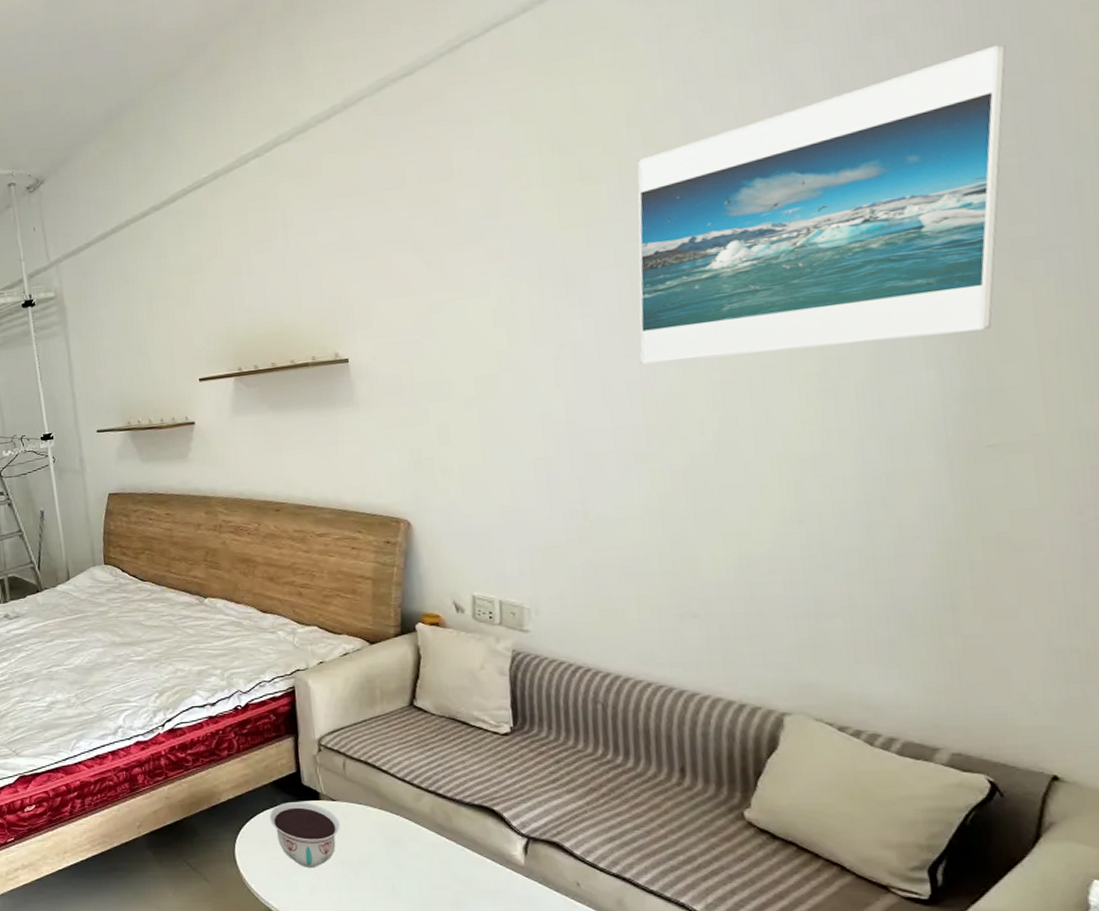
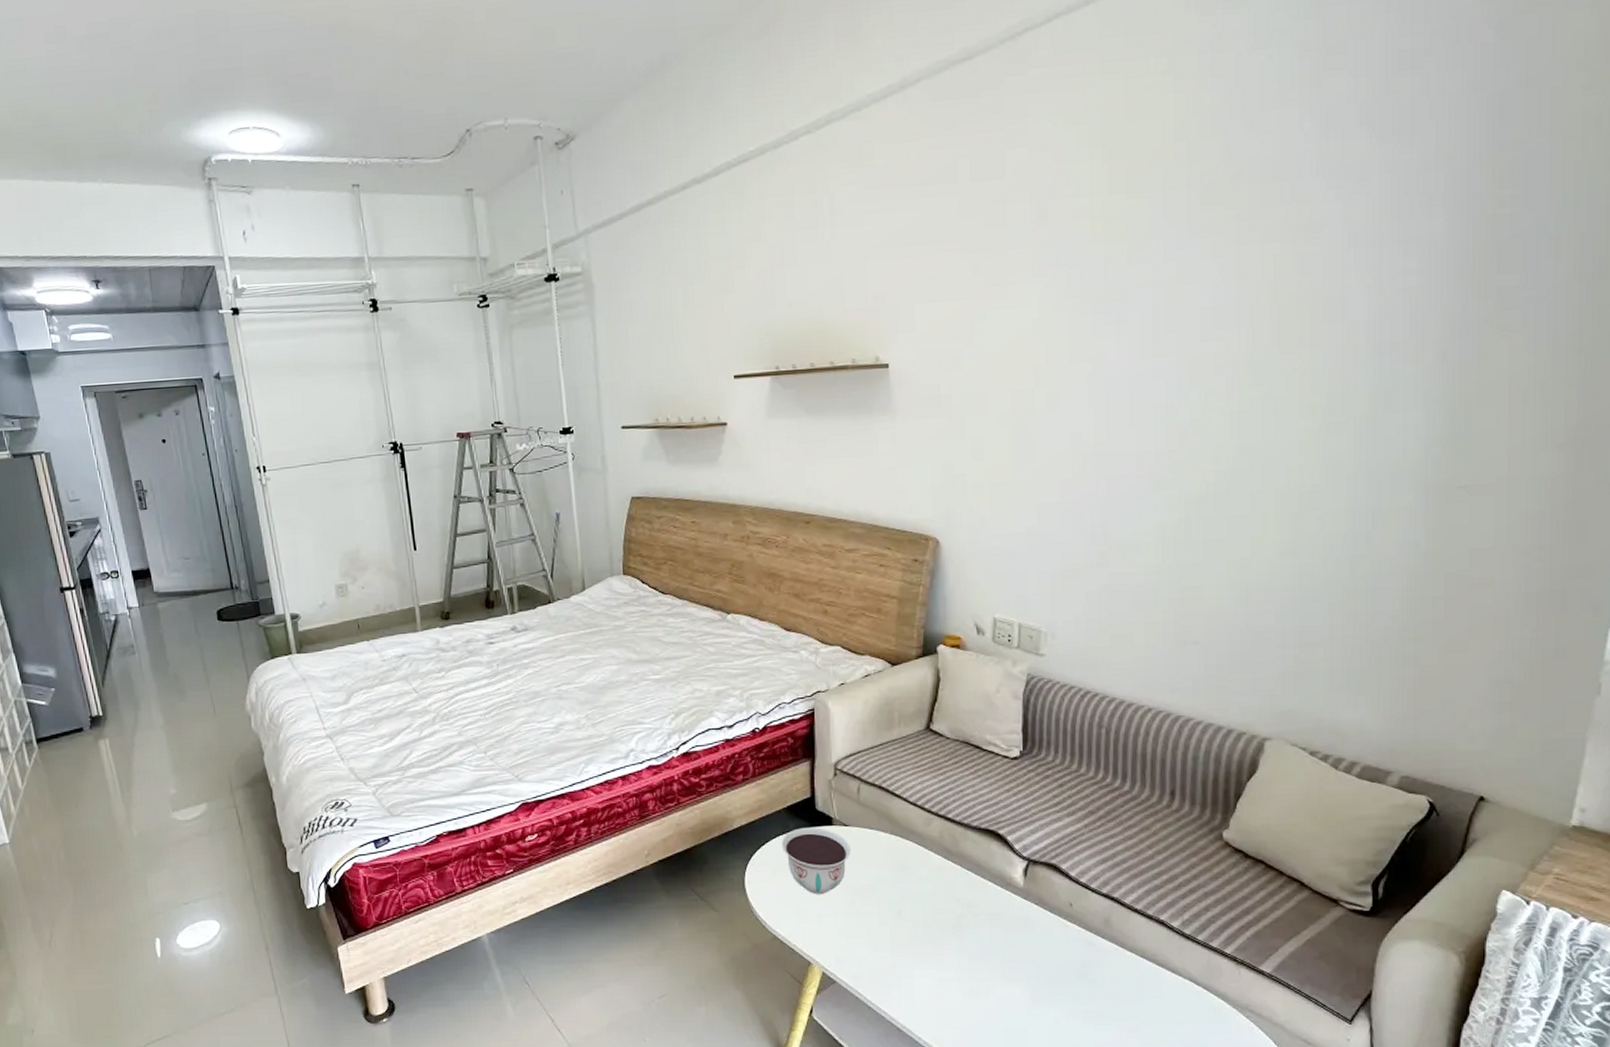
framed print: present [637,44,1006,365] -> none [1167,93,1512,389]

